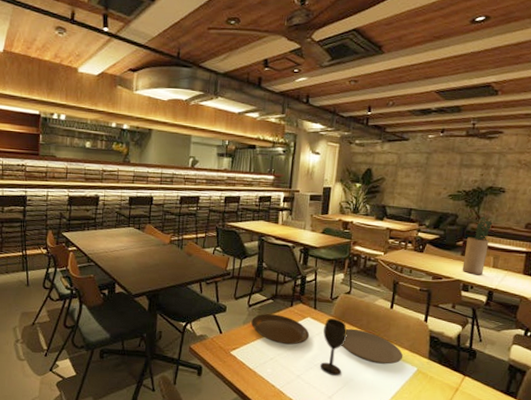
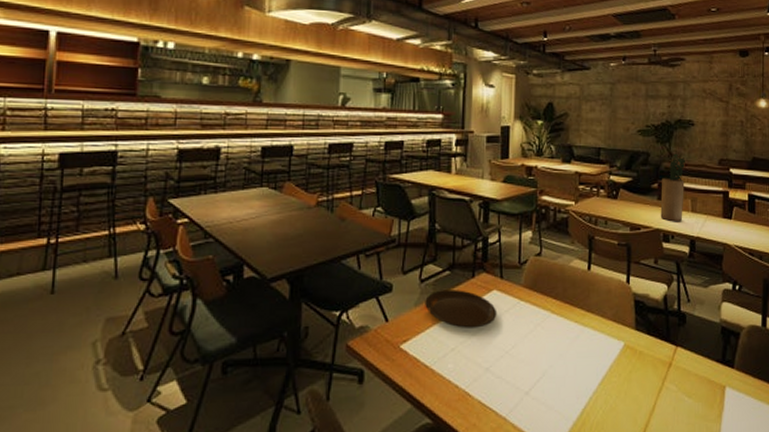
wine glass: present [320,318,347,376] -> none [512,289,541,363]
plate: present [341,328,403,365] -> none [536,299,608,342]

